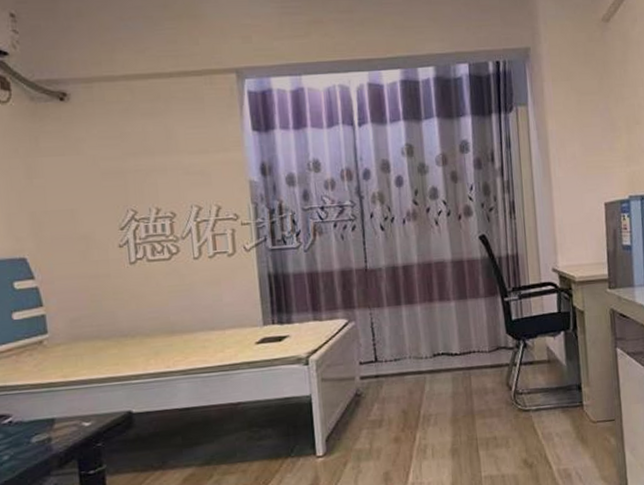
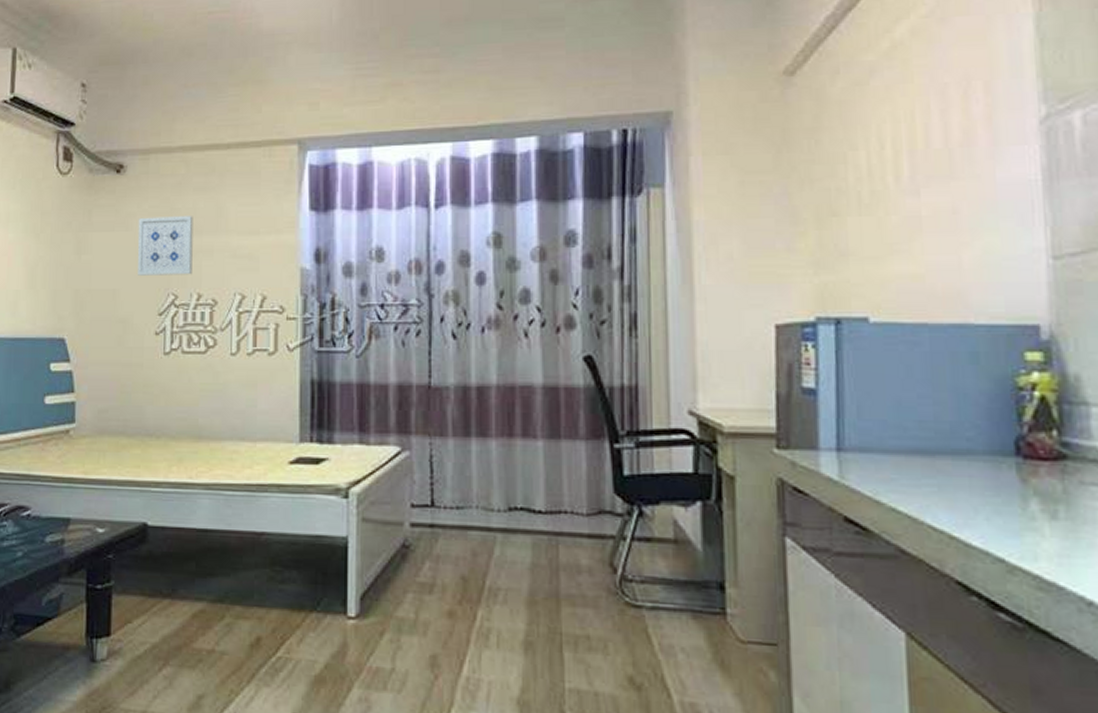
wall art: none [88,139,149,195] -> present [137,216,193,276]

